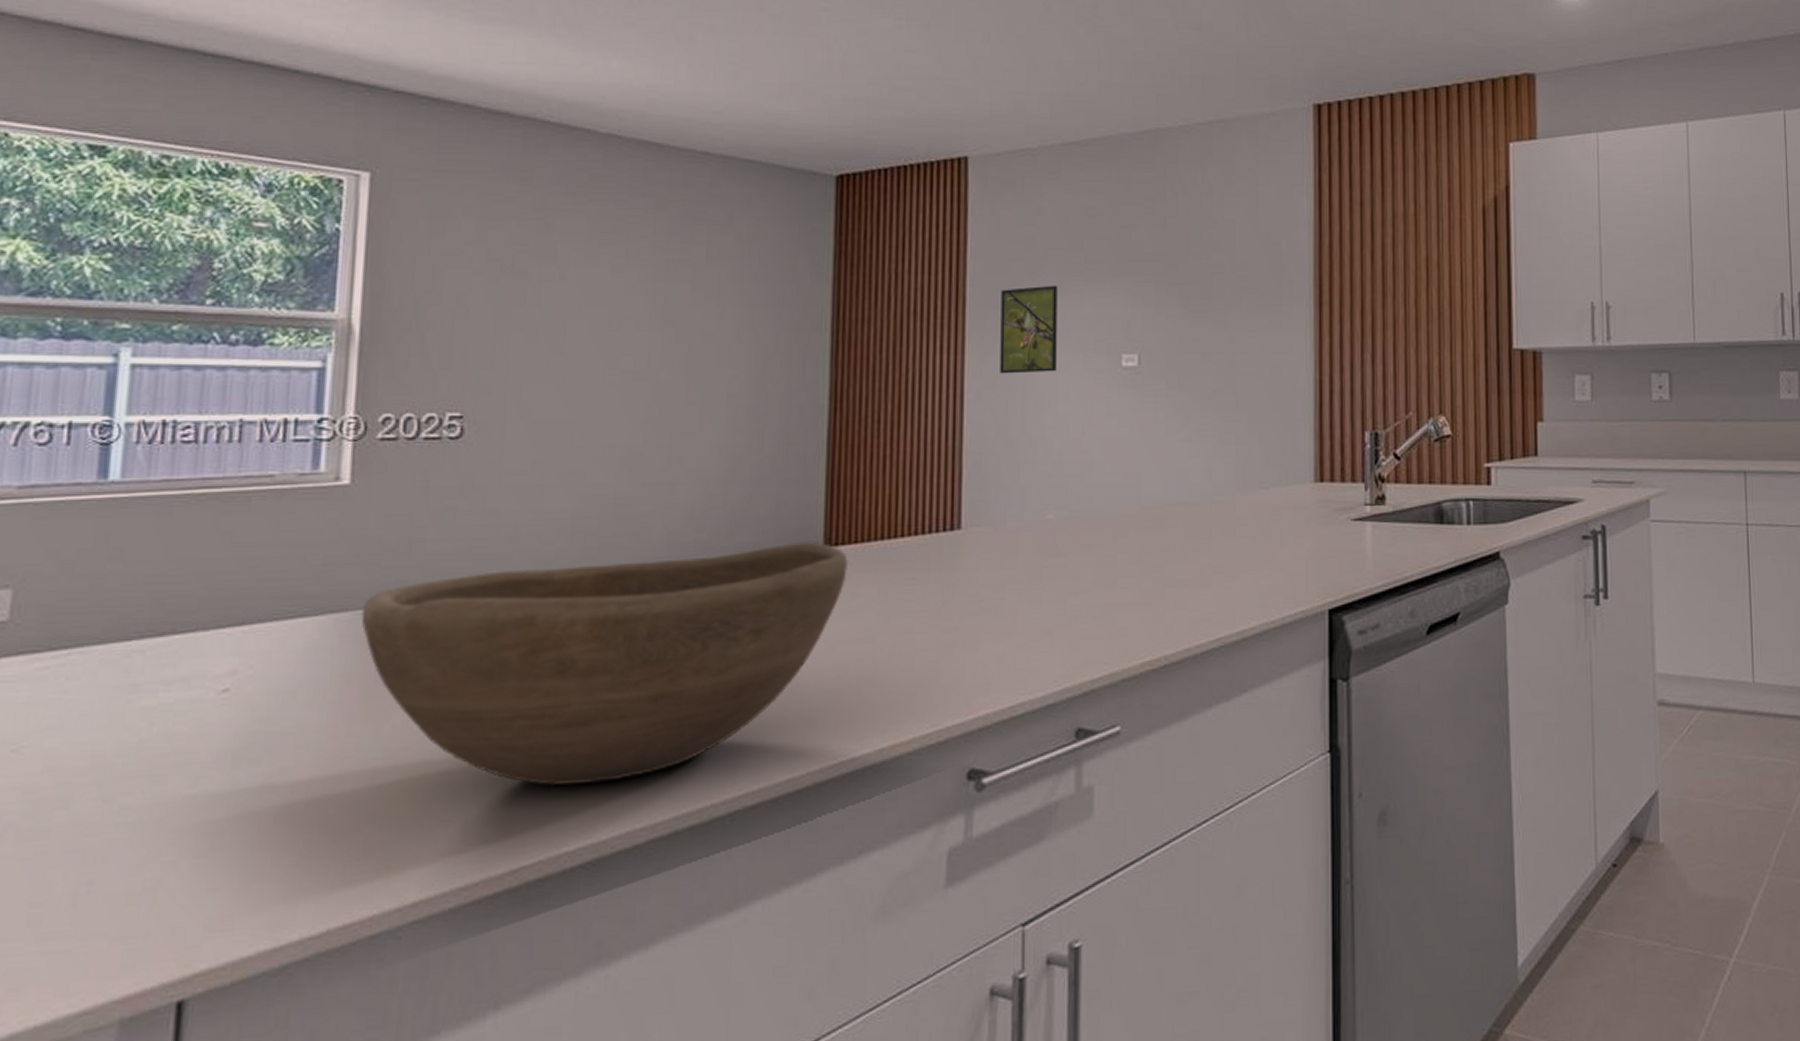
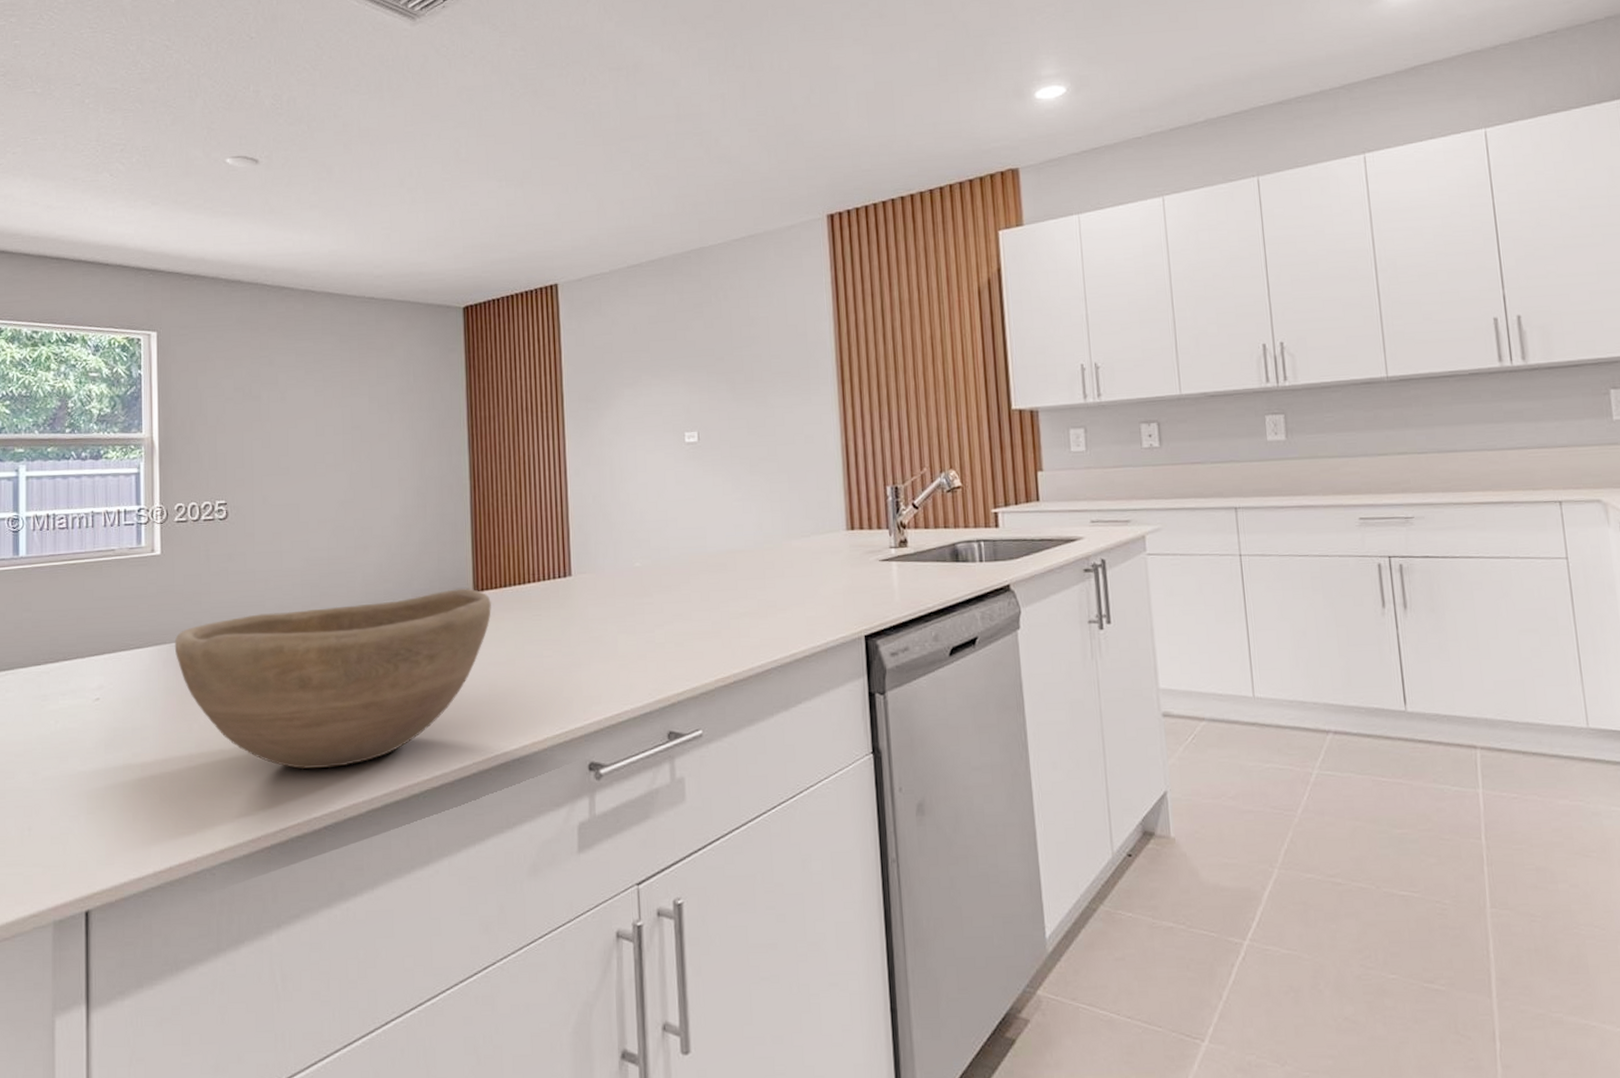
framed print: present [1000,285,1058,374] -> none [589,380,635,453]

